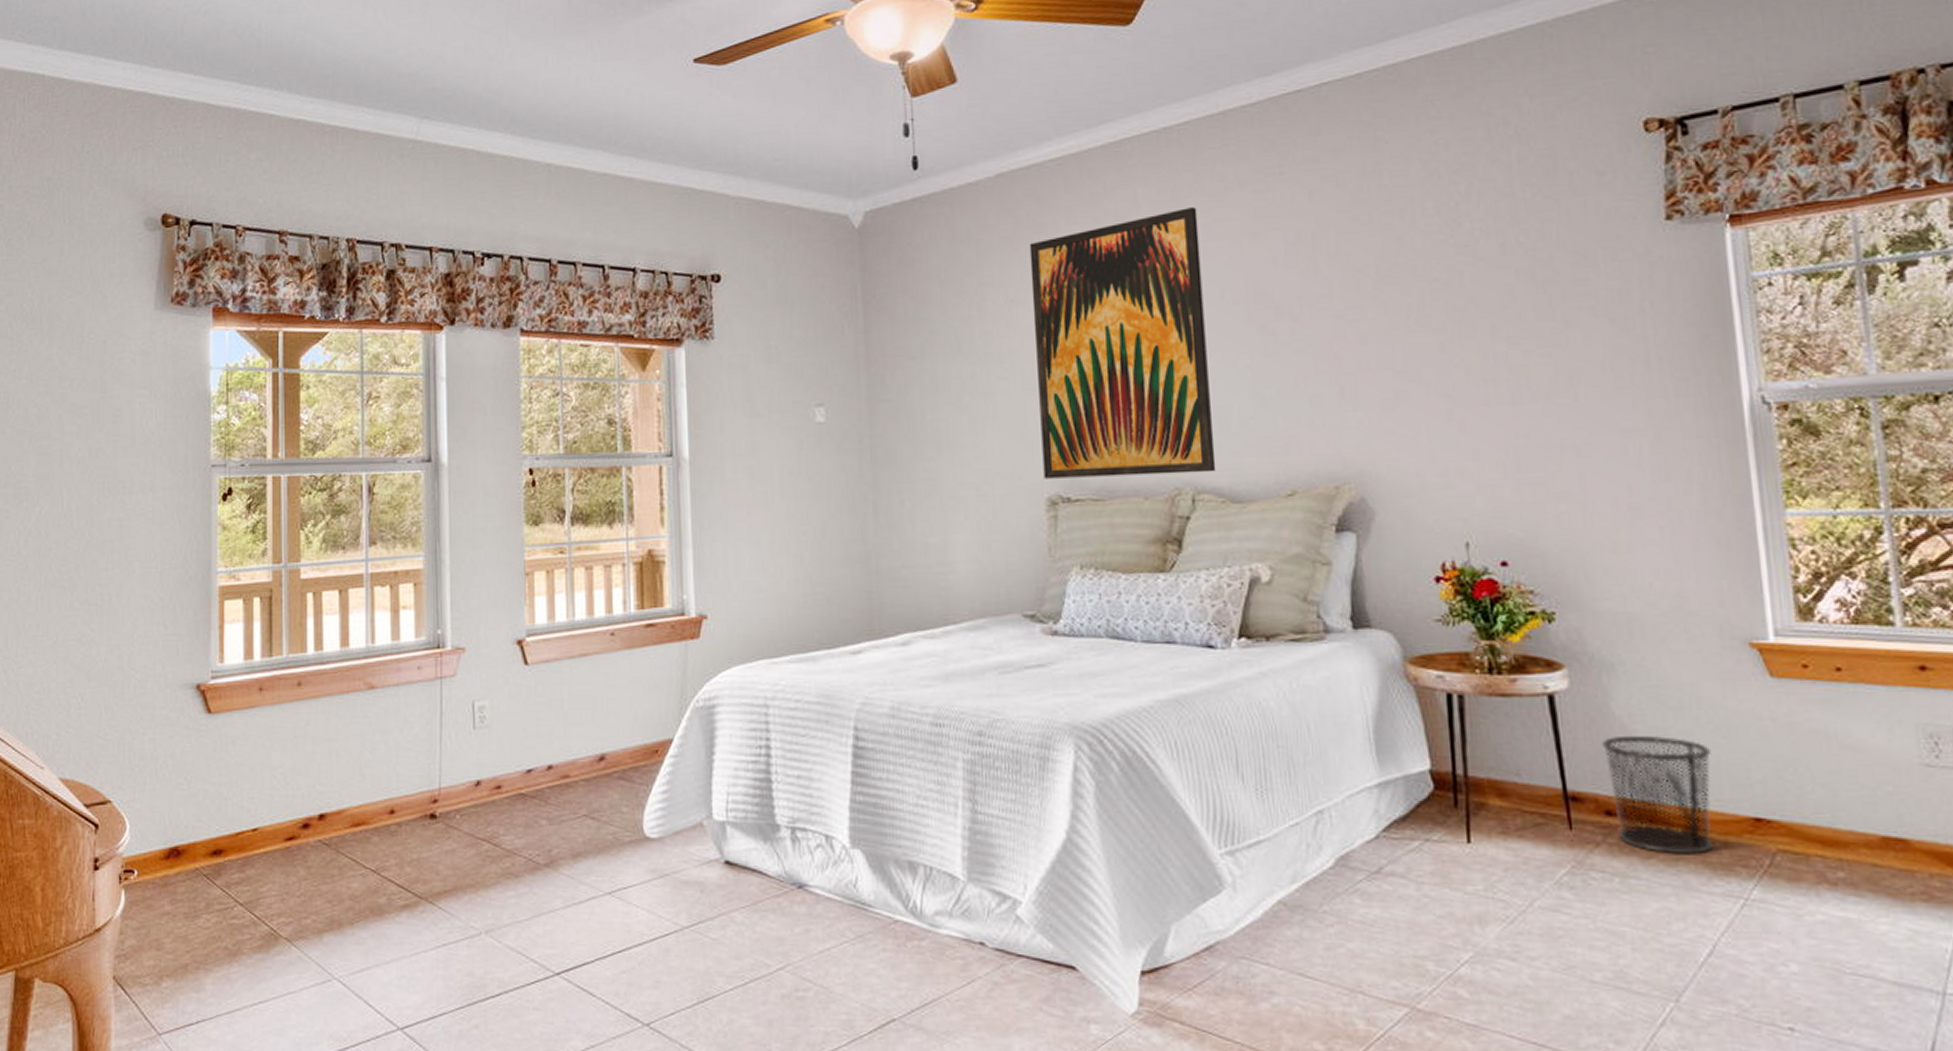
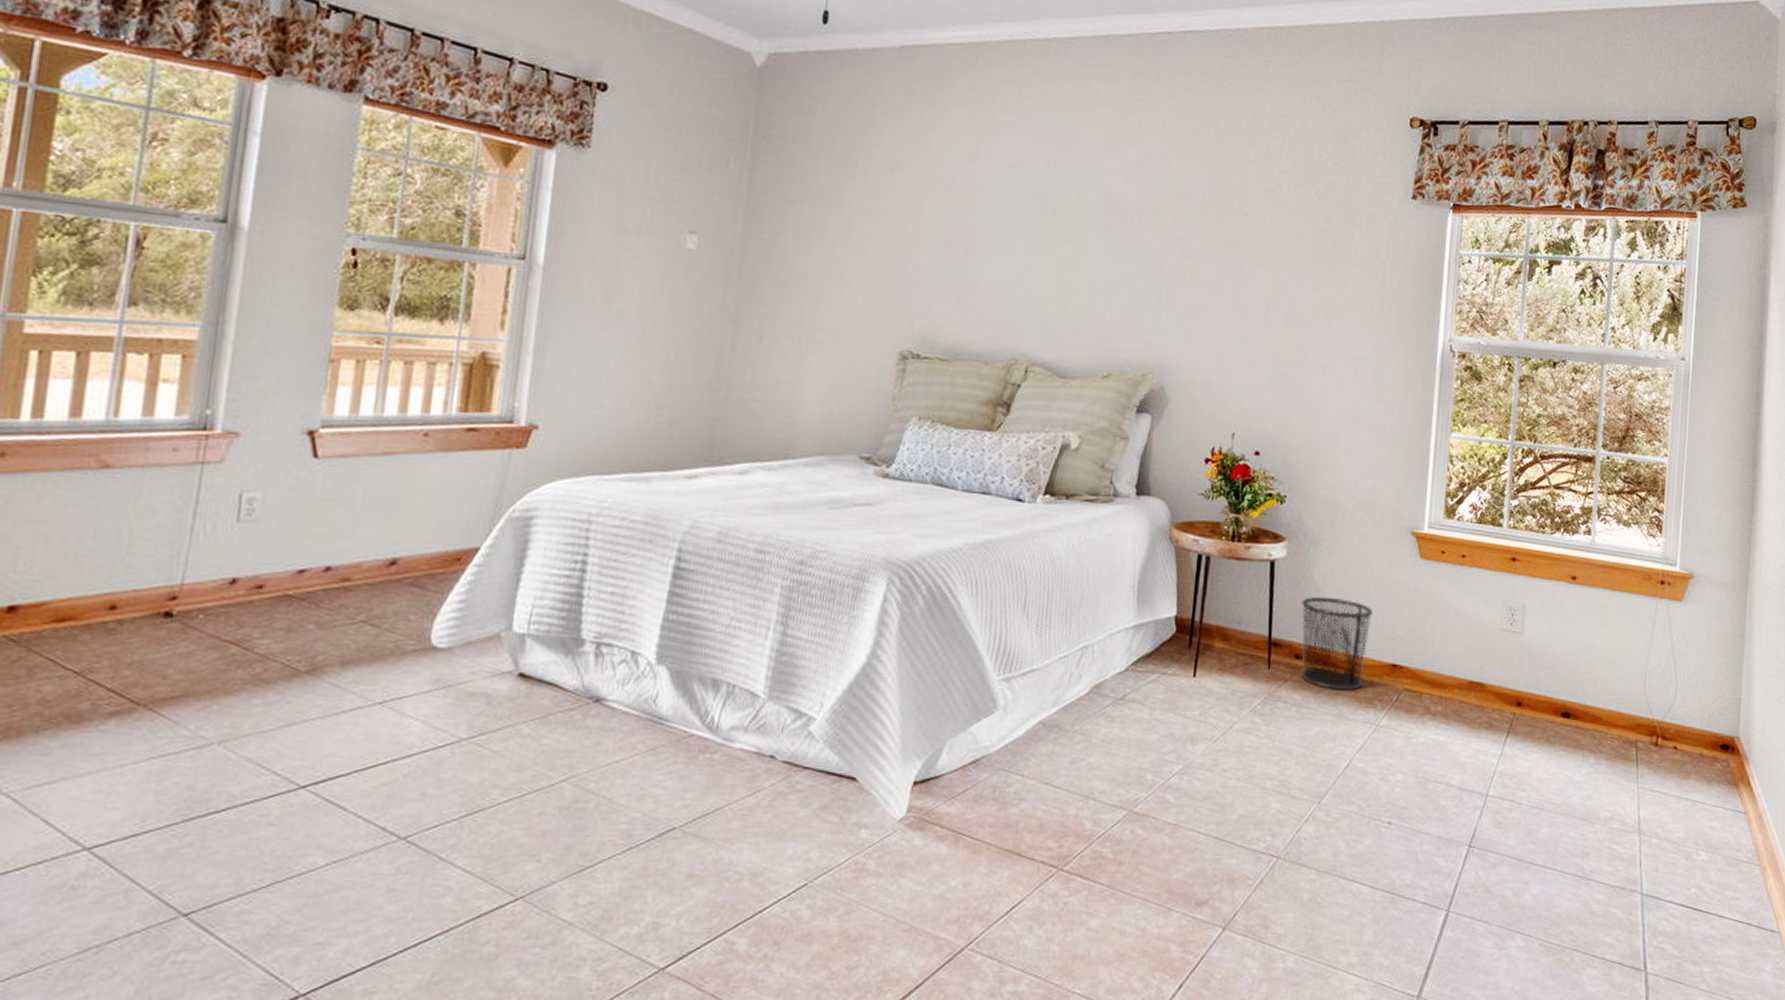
wall art: present [1029,207,1216,479] -> none [899,112,1071,349]

